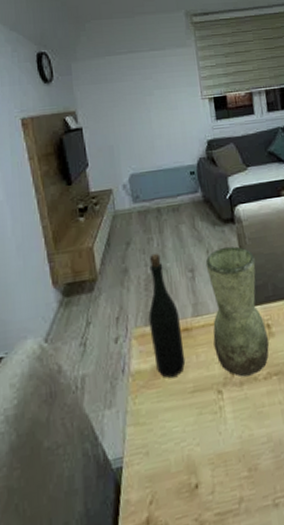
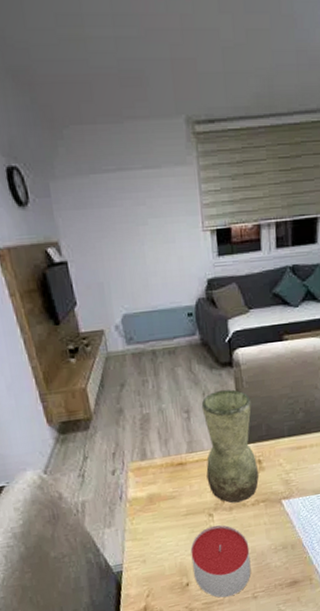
bottle: present [148,253,186,378] -> none [144,394,180,504]
candle: none [199,404,270,506] -> present [190,525,251,598]

